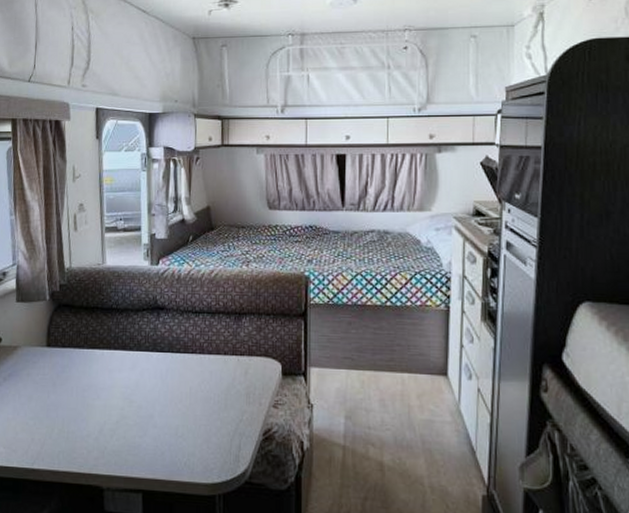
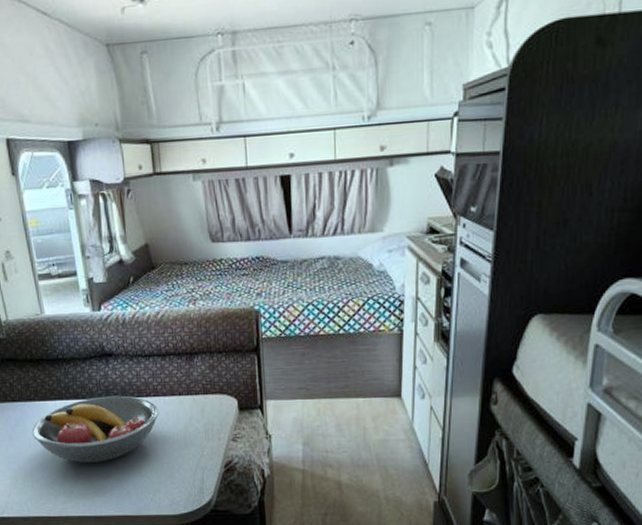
fruit bowl: none [75,349,203,418] -> present [32,395,159,463]

